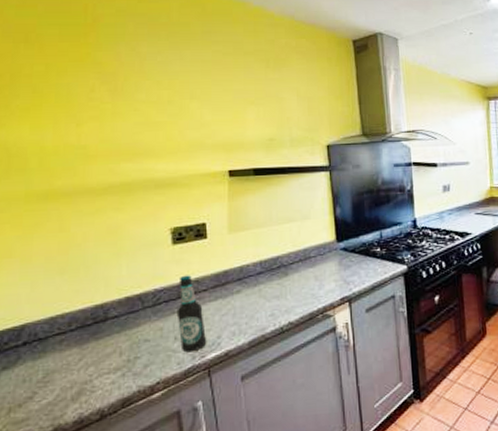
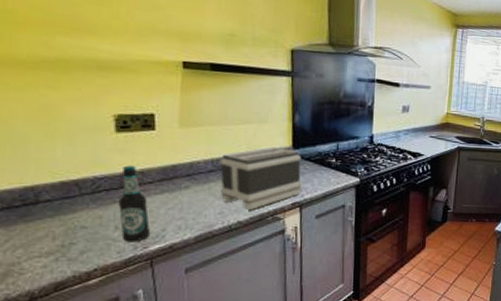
toaster: none [268,242,349,309] -> present [220,147,302,210]

